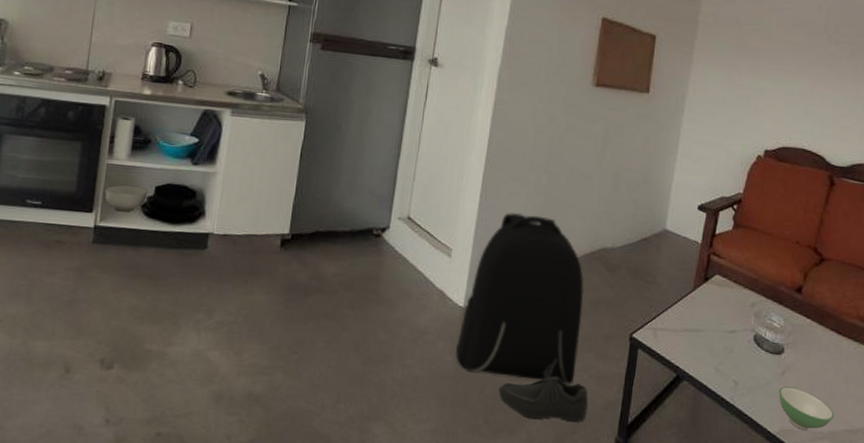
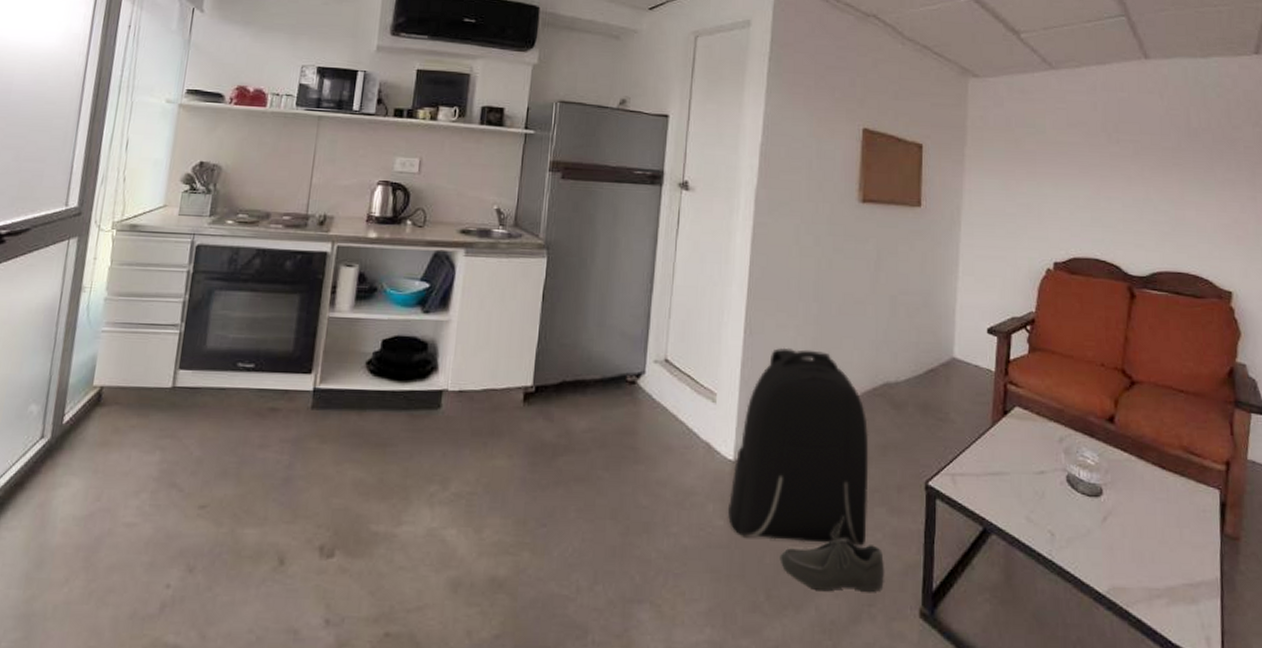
bowl: present [105,184,149,212] -> none [325,340,375,371]
bowl: present [778,386,835,431] -> none [1102,535,1170,588]

